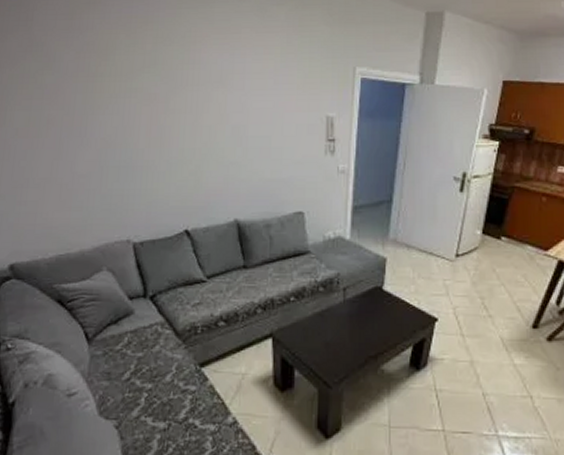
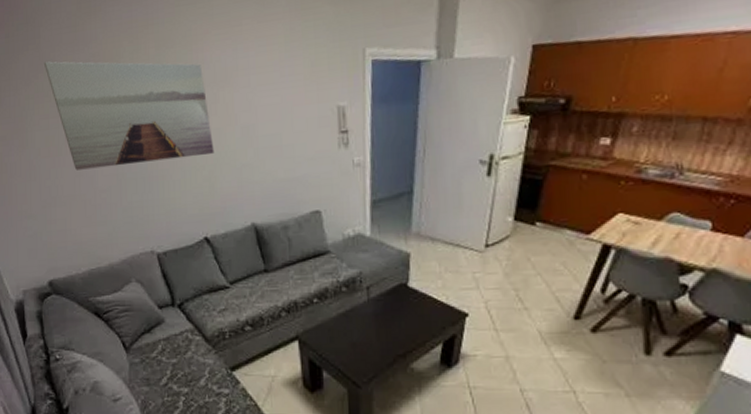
wall art: none [33,44,203,153] -> present [43,61,215,170]

